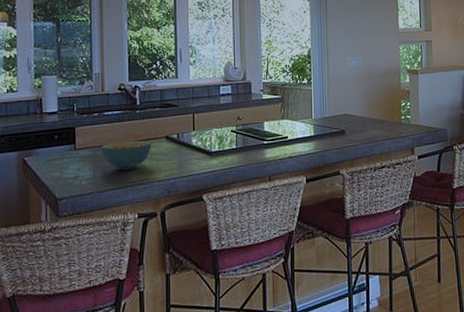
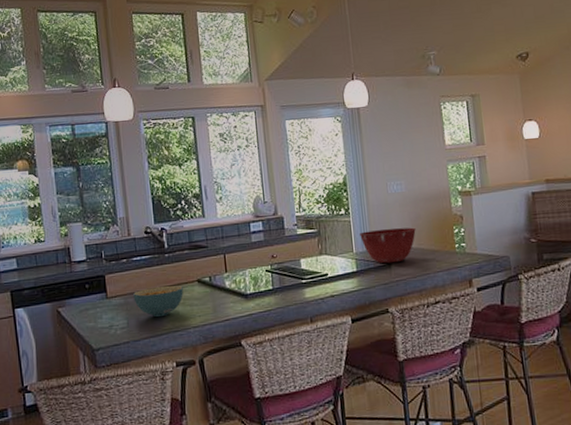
mixing bowl: none [319,99,369,130] -> present [360,227,416,264]

